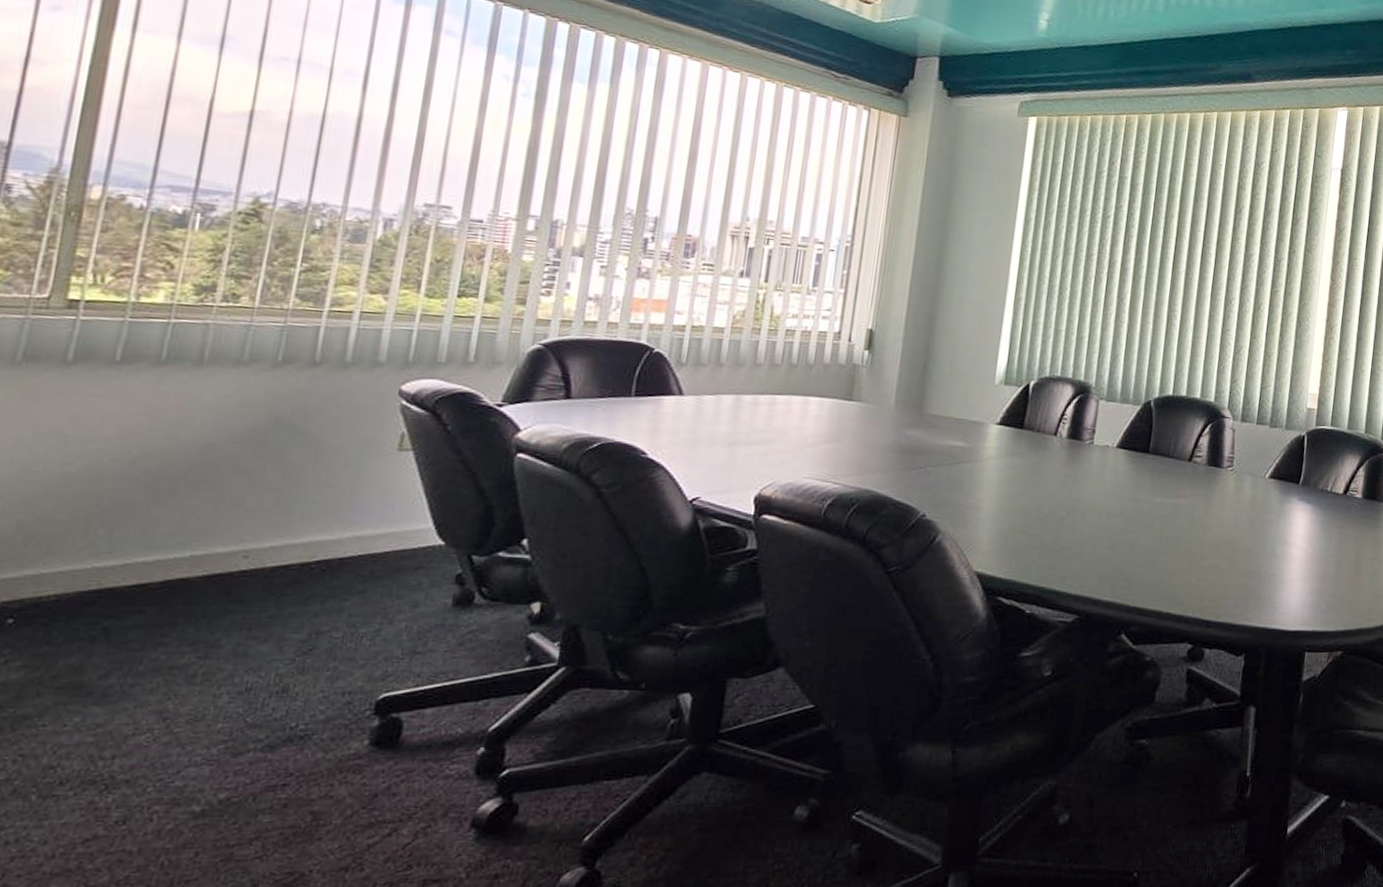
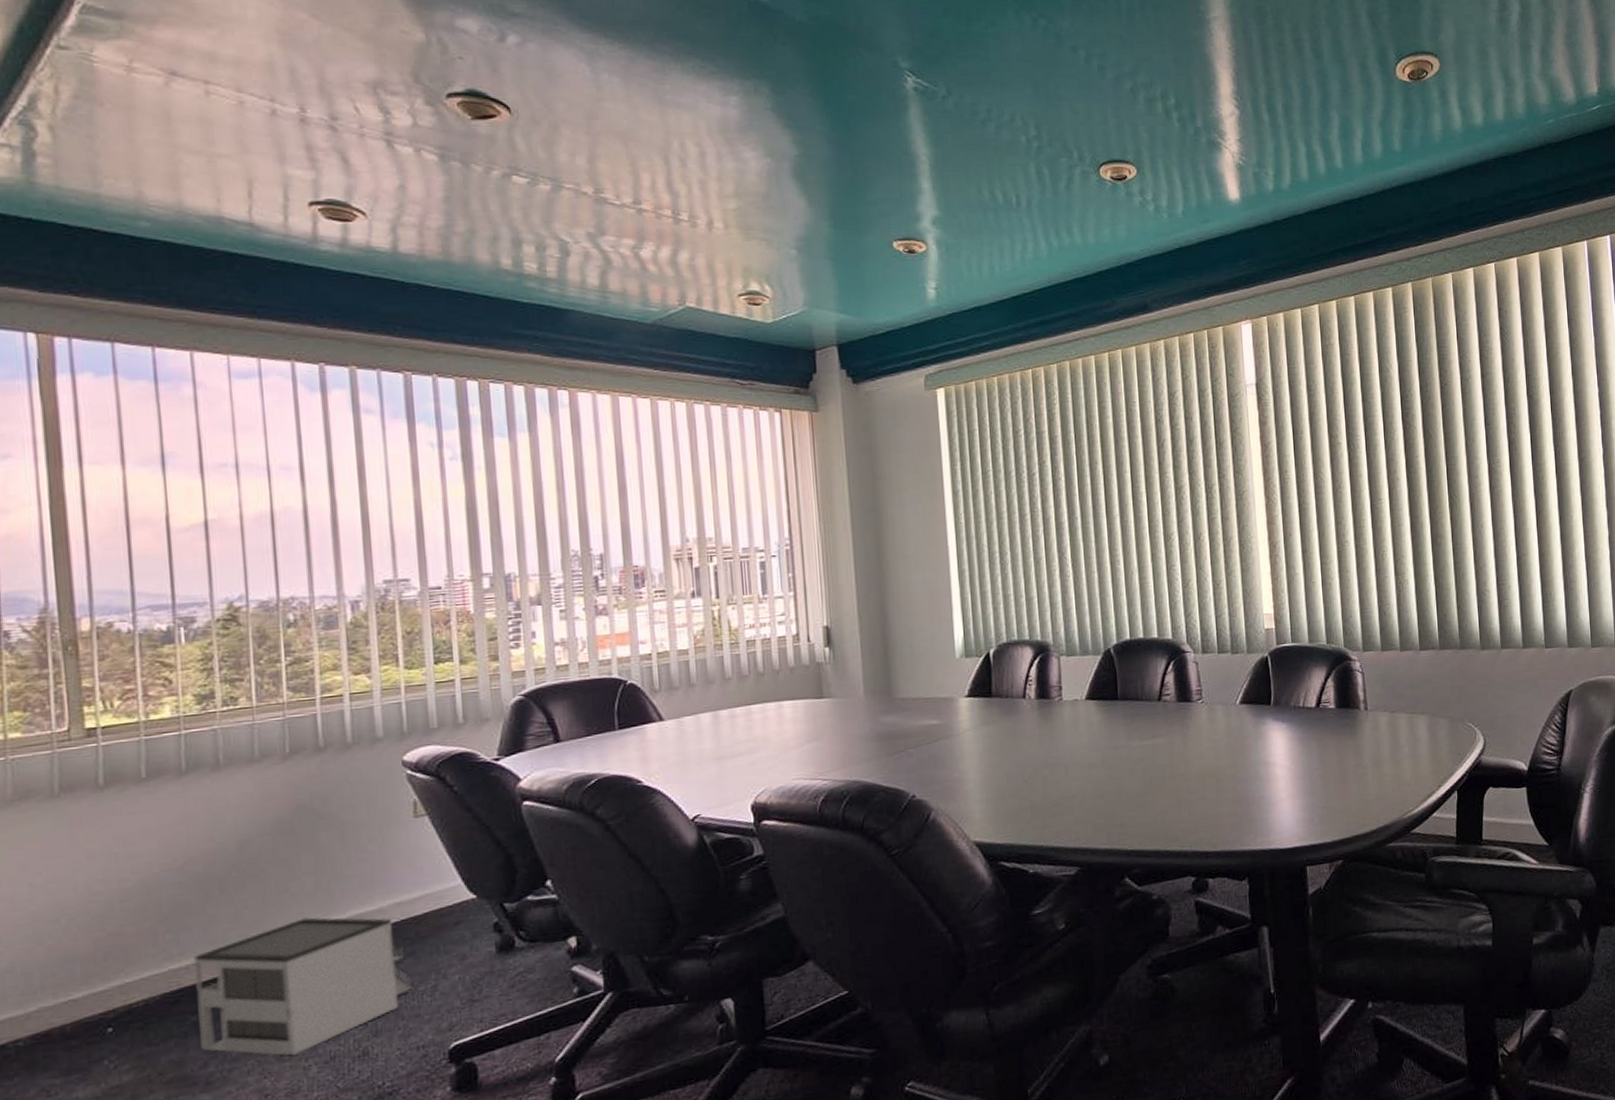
architectural model: none [106,536,356,681] -> present [194,917,413,1056]

